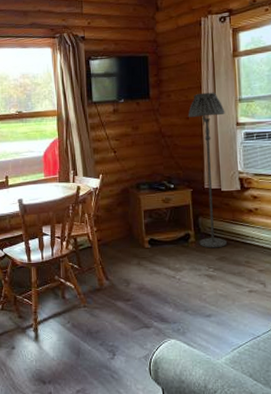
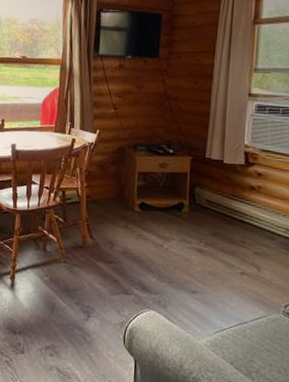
floor lamp: present [188,92,227,248] -> none [193,58,238,223]

